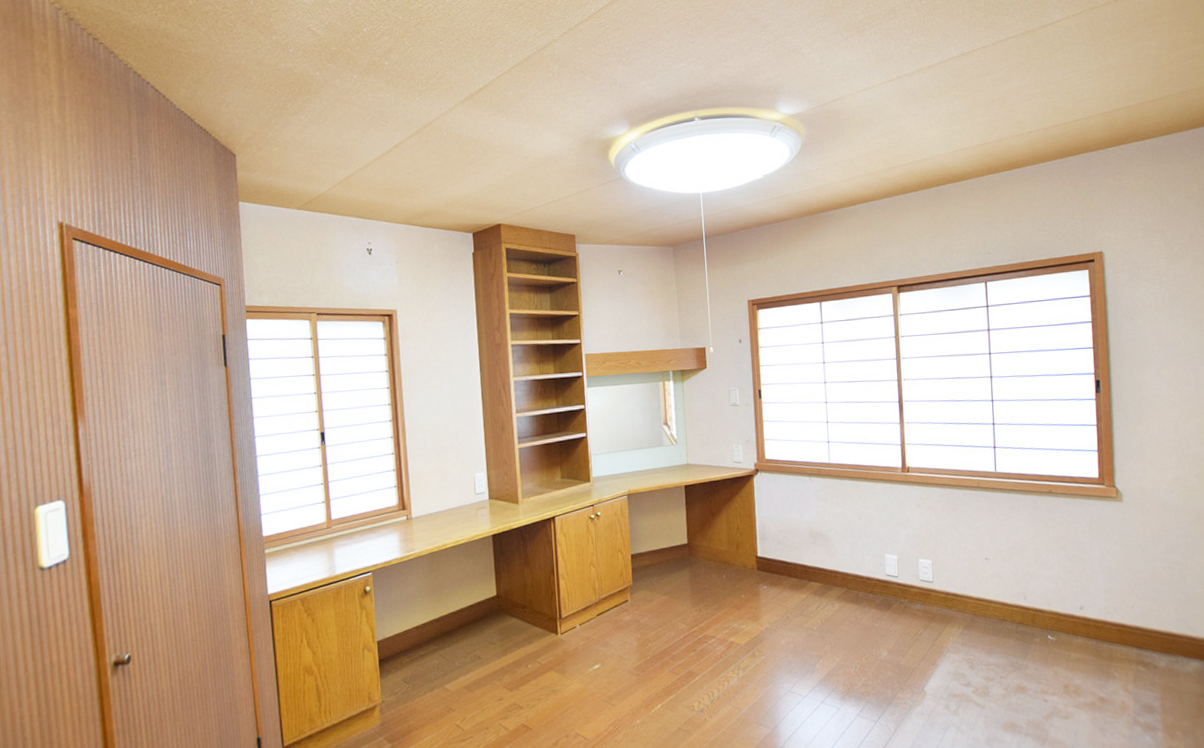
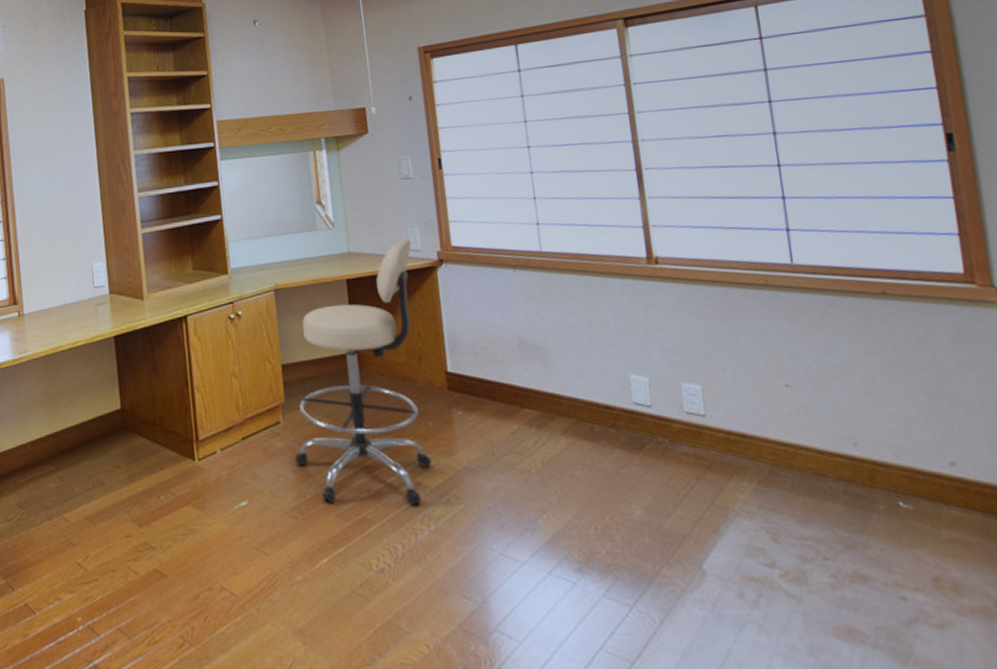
stool: none [639,453,742,661] -> present [295,238,432,506]

